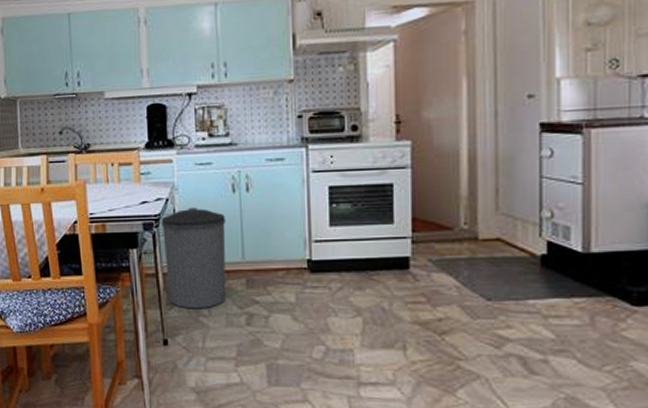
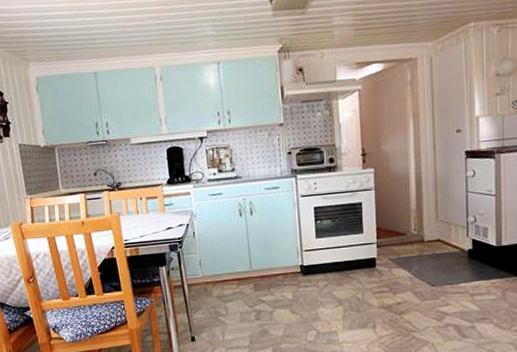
trash can: present [161,207,227,309] -> none [184,230,239,311]

